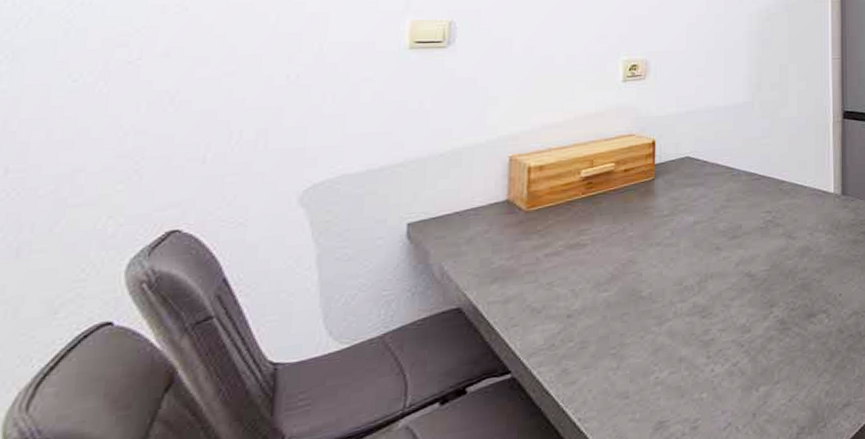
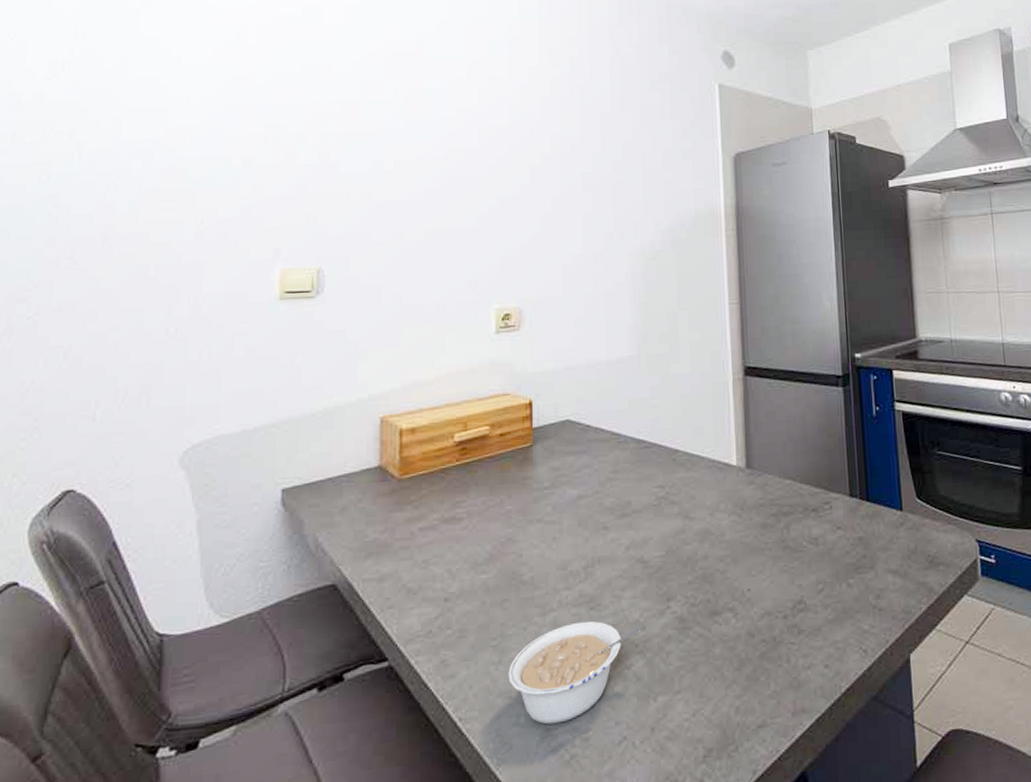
legume: none [625,327,749,418] -> present [508,621,643,725]

